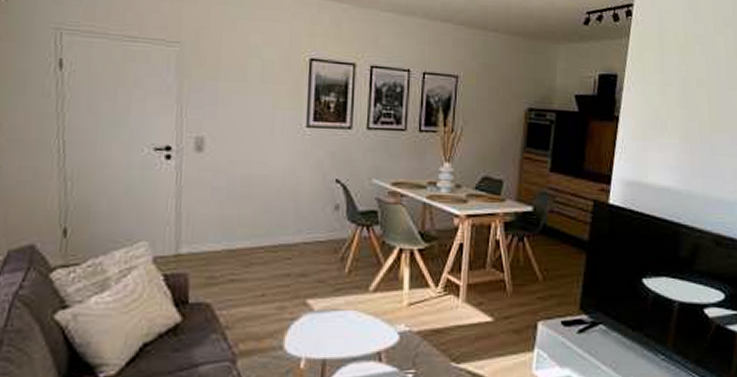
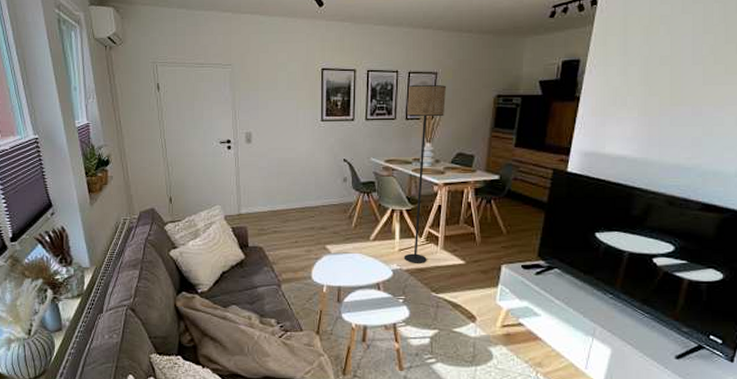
floor lamp: none [414,89,470,322] -> present [403,85,447,263]

